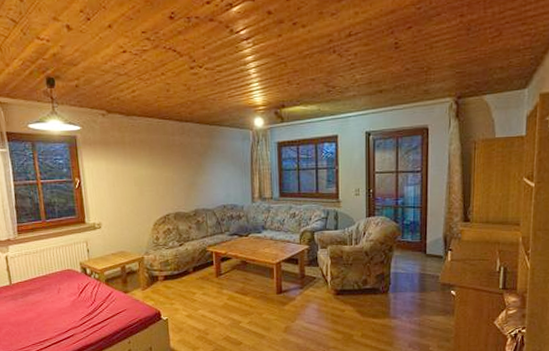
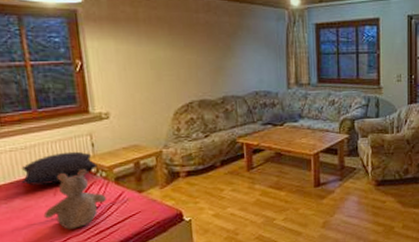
pillow: none [33,256,92,284] -> present [21,151,98,186]
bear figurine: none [50,271,99,323] -> present [43,168,107,230]

